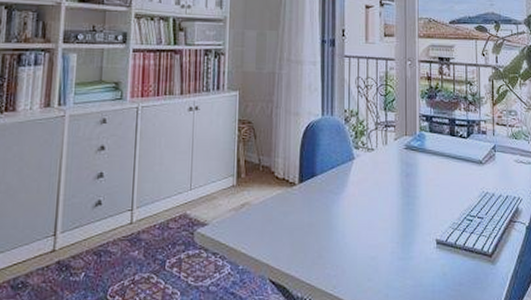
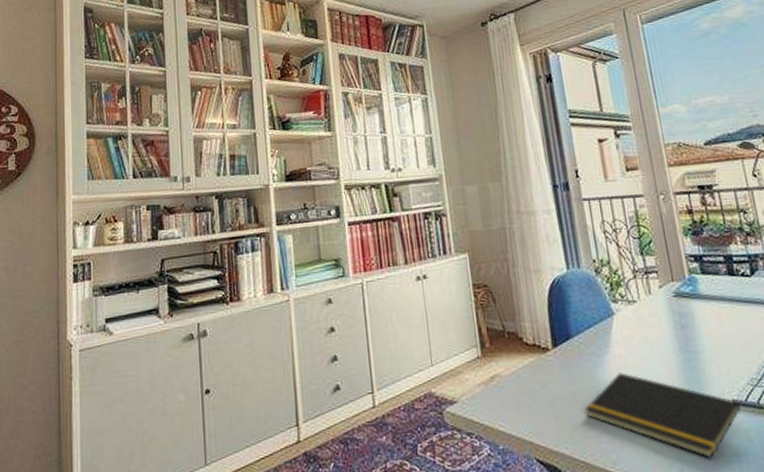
notepad: none [318,209,441,287] -> present [585,372,741,459]

